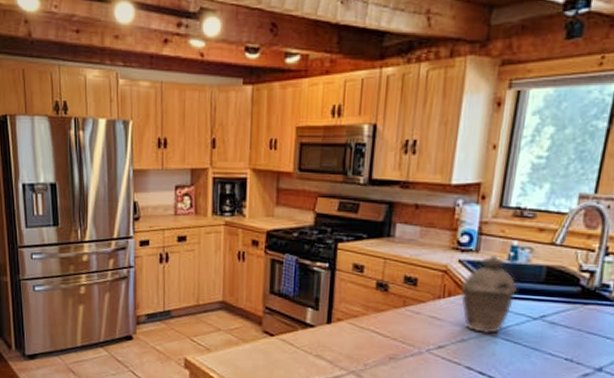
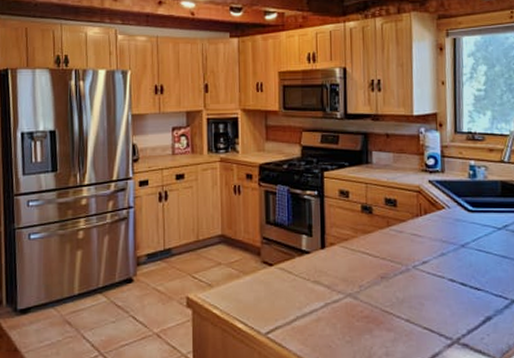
kettle: present [461,254,518,335] -> none [434,173,482,247]

